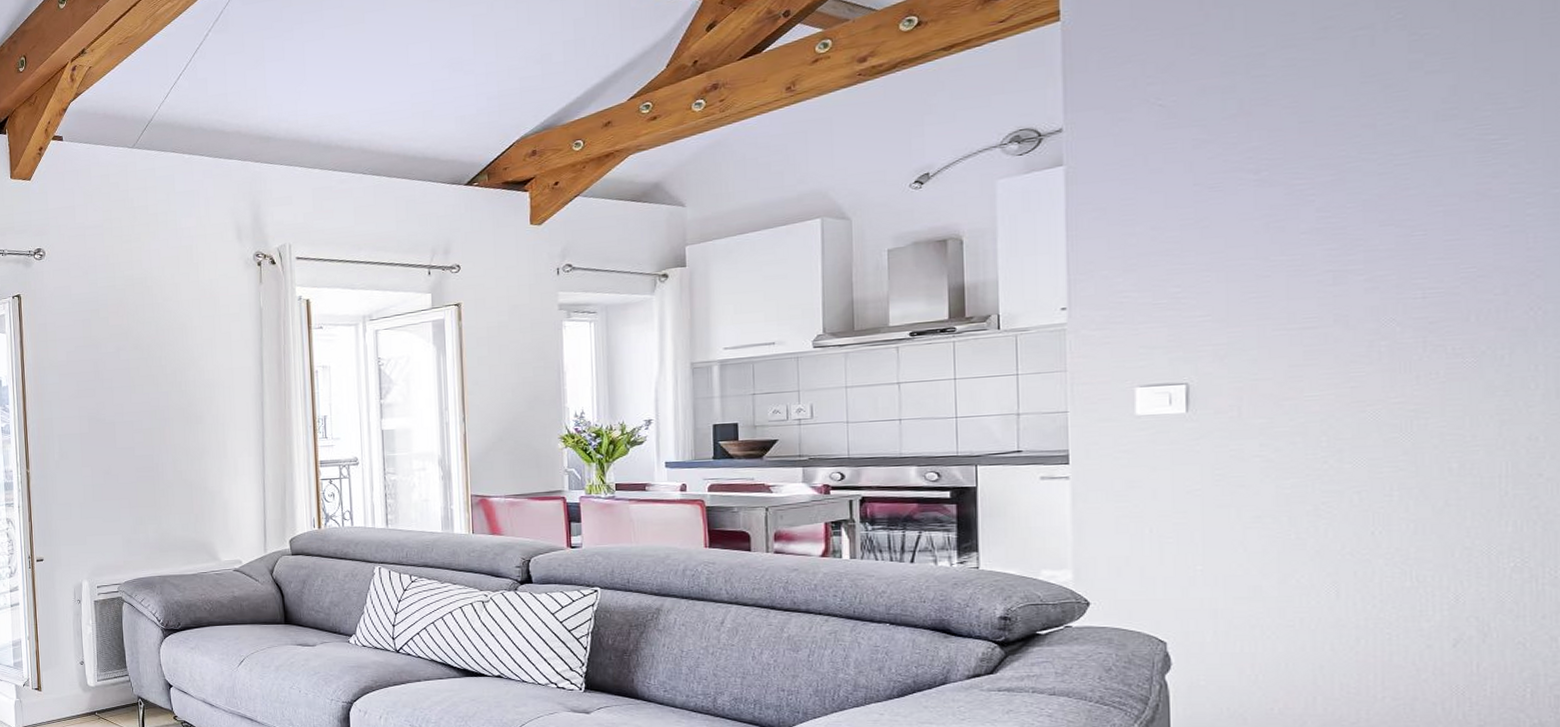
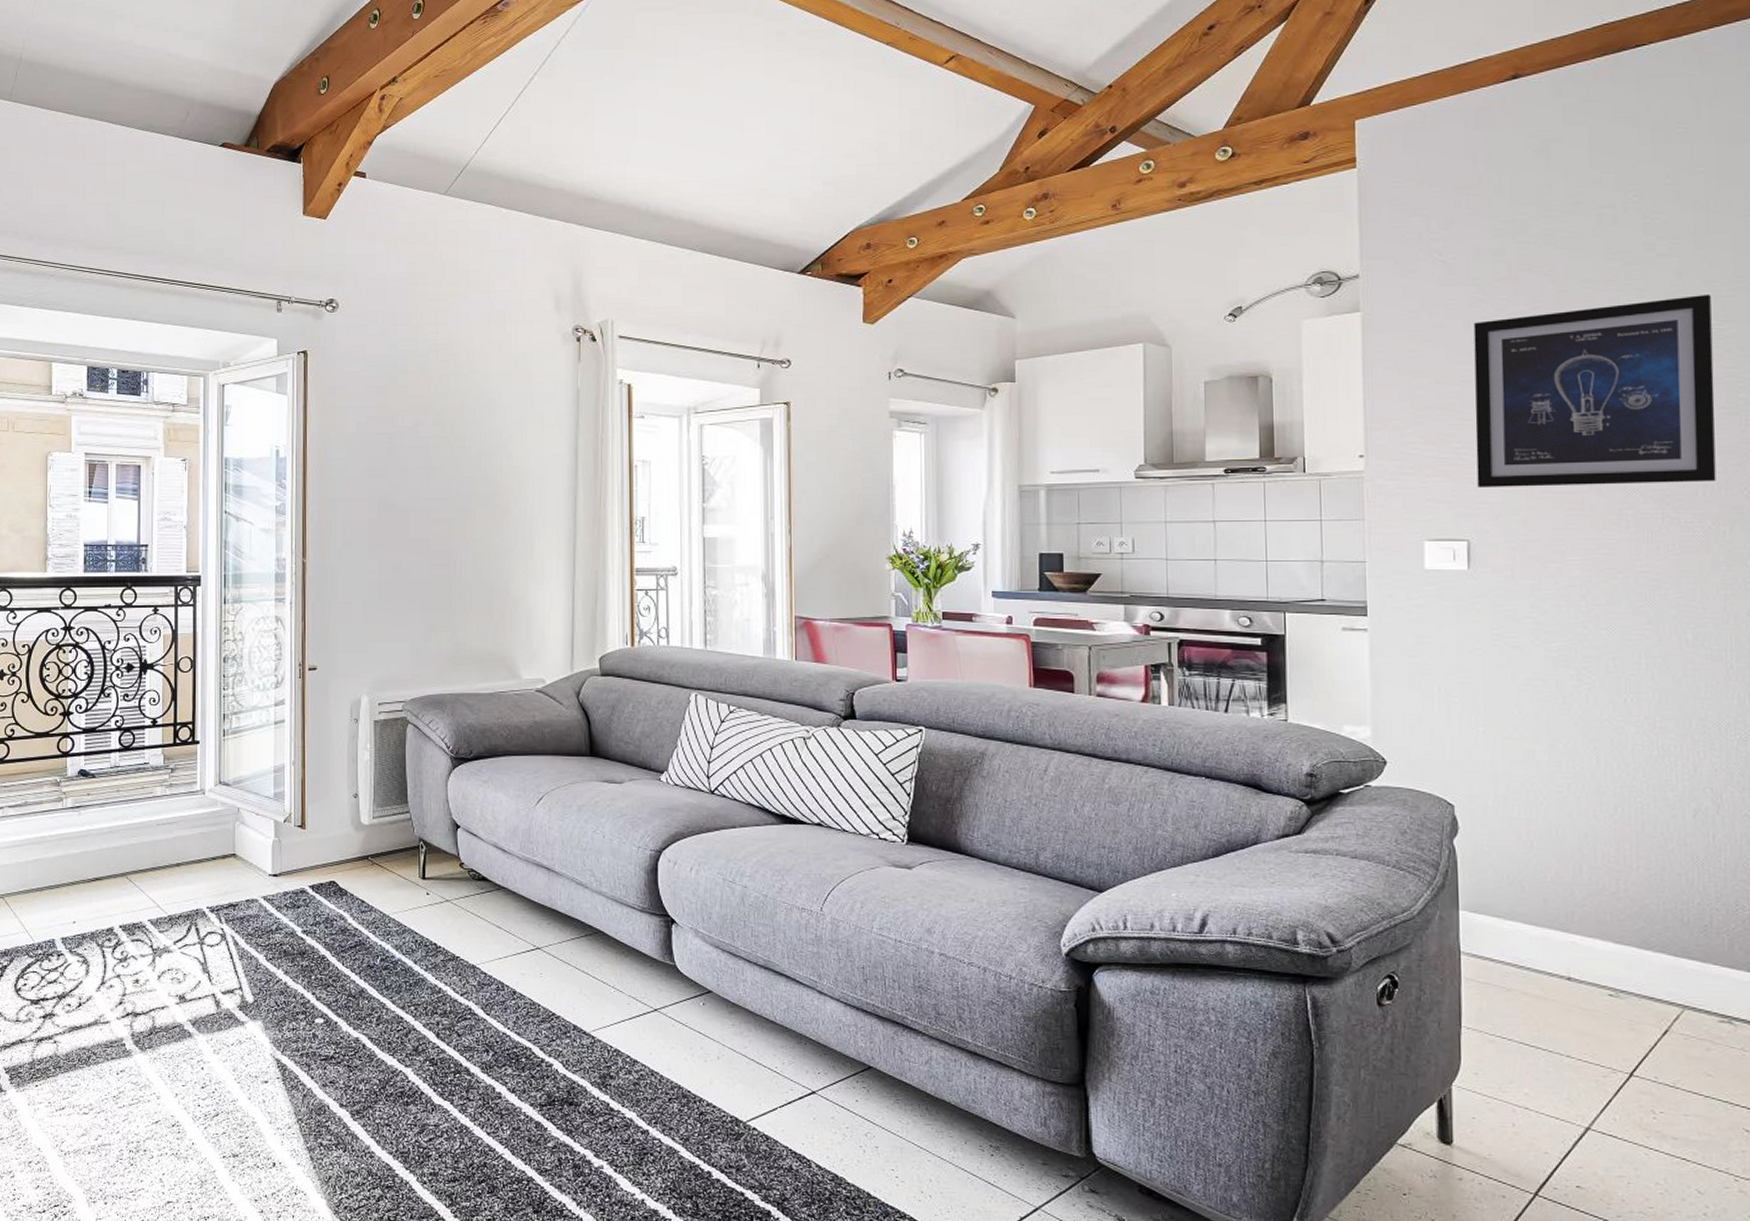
wall art: none [1196,107,1495,330] -> present [1473,294,1716,487]

